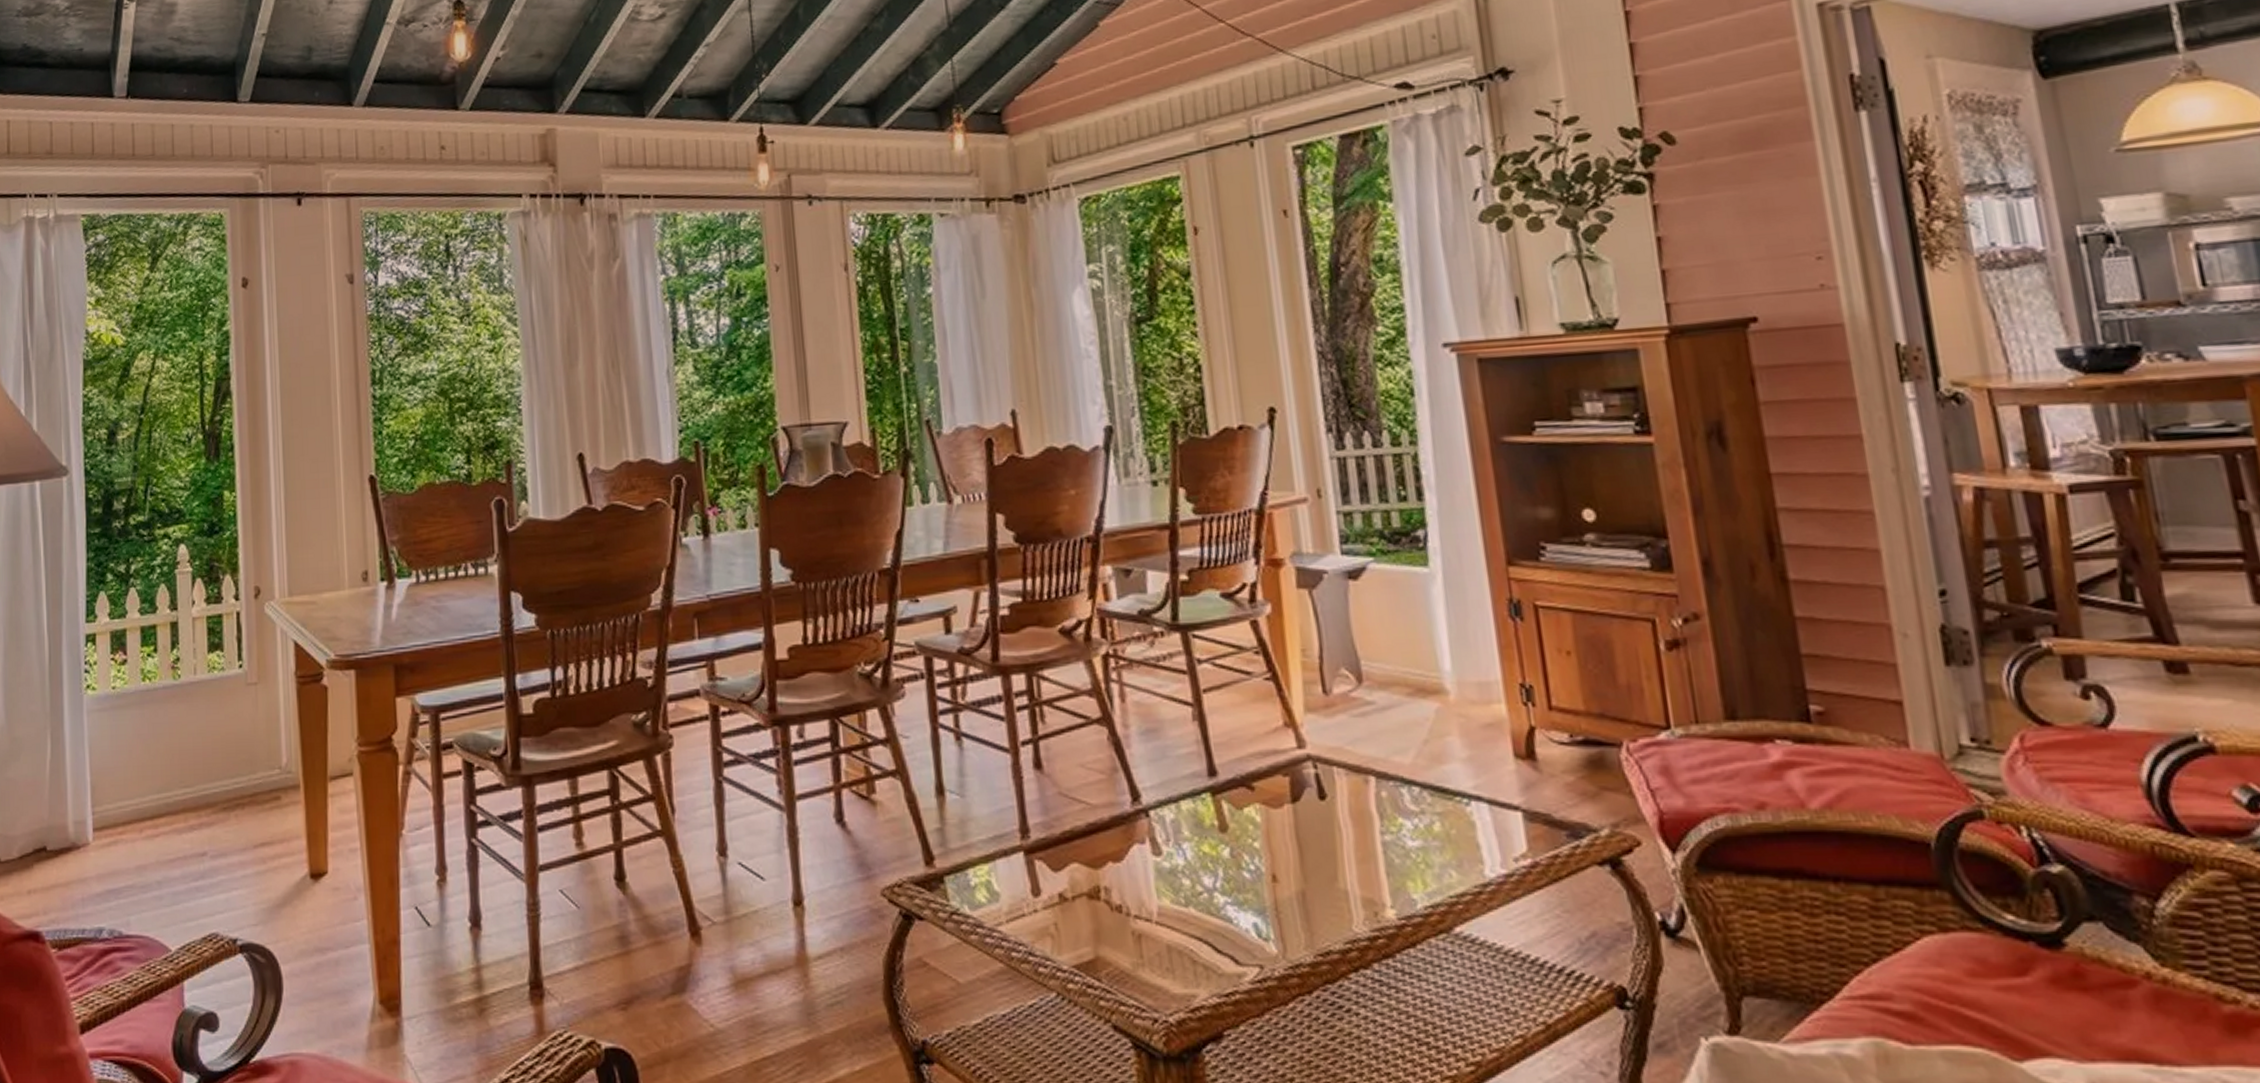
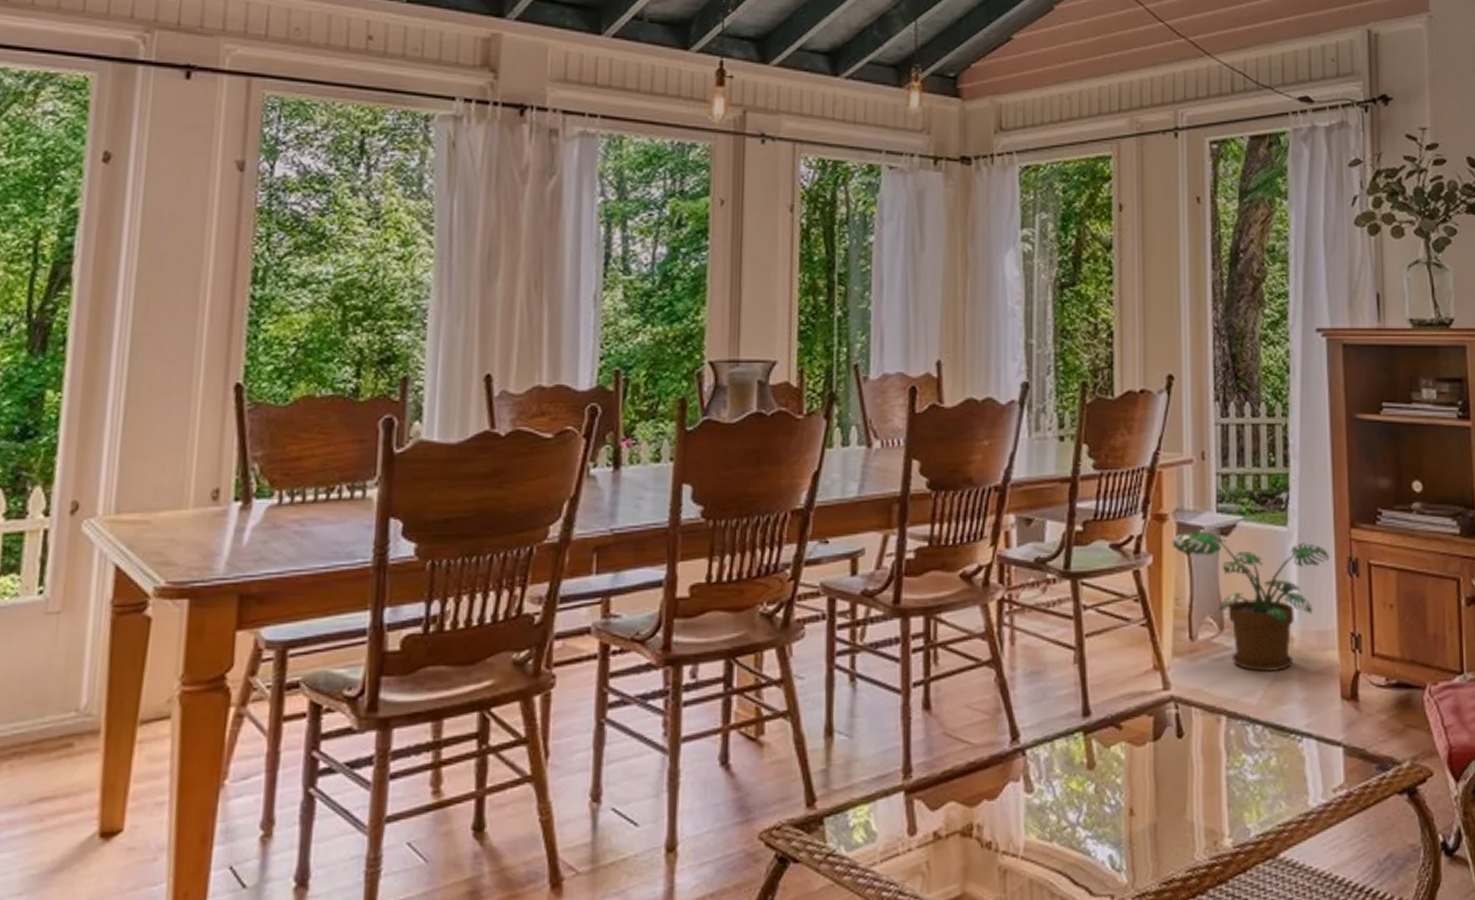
potted plant: none [1290,575,1485,728] -> present [1171,531,1330,672]

